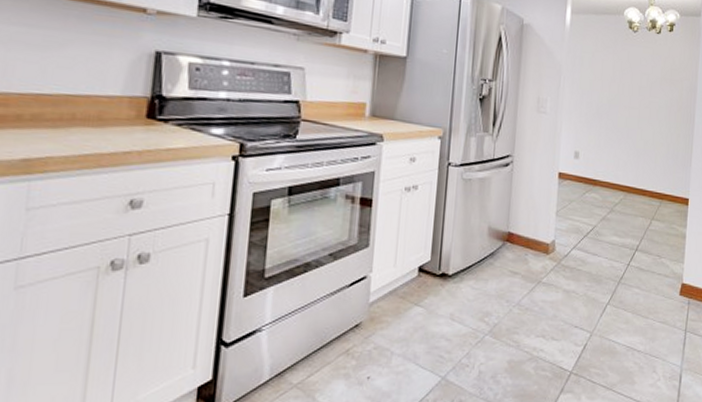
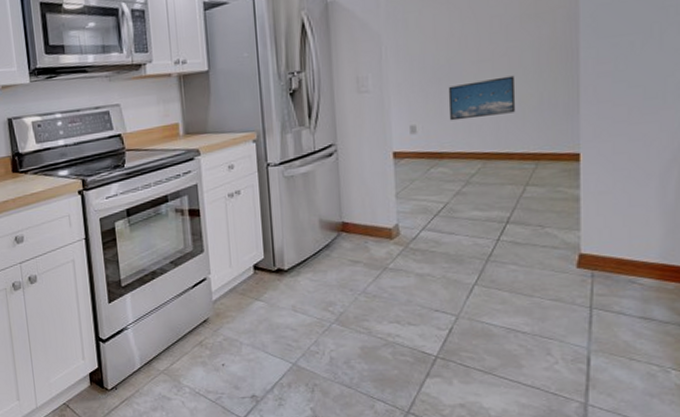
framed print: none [604,123,653,156] -> present [448,75,516,121]

